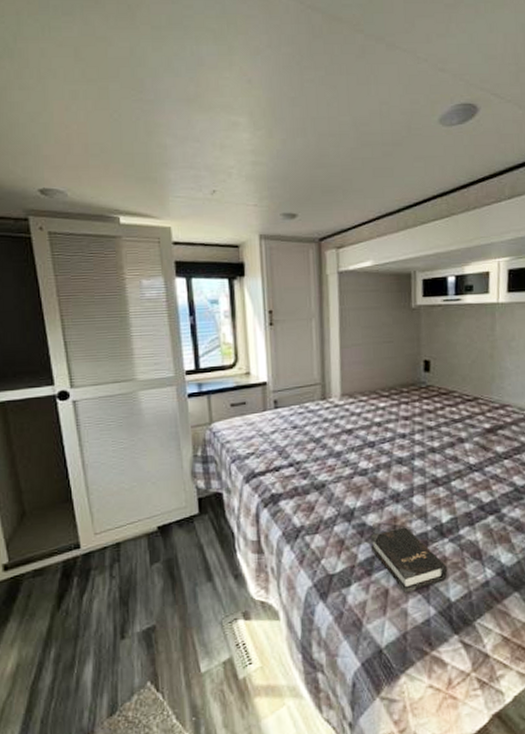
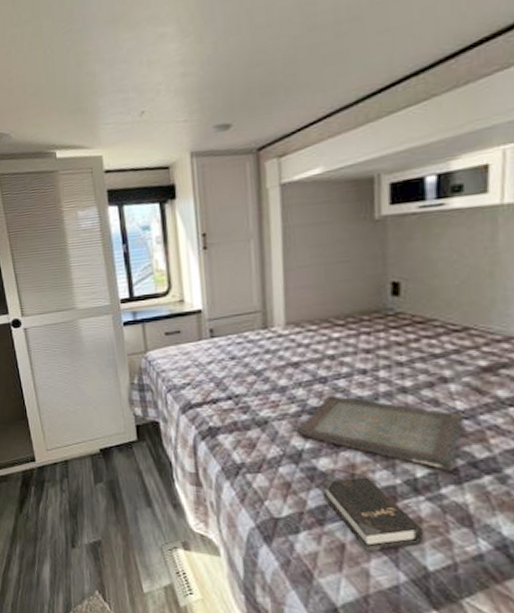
serving tray: none [349,457,474,516] -> present [296,395,463,471]

